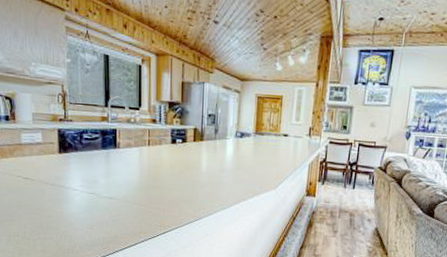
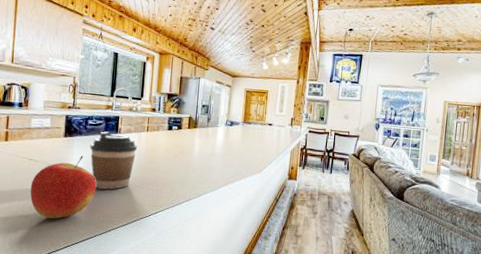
apple: none [29,173,99,240] -> present [30,156,97,219]
coffee cup: none [87,146,140,209] -> present [90,131,138,190]

